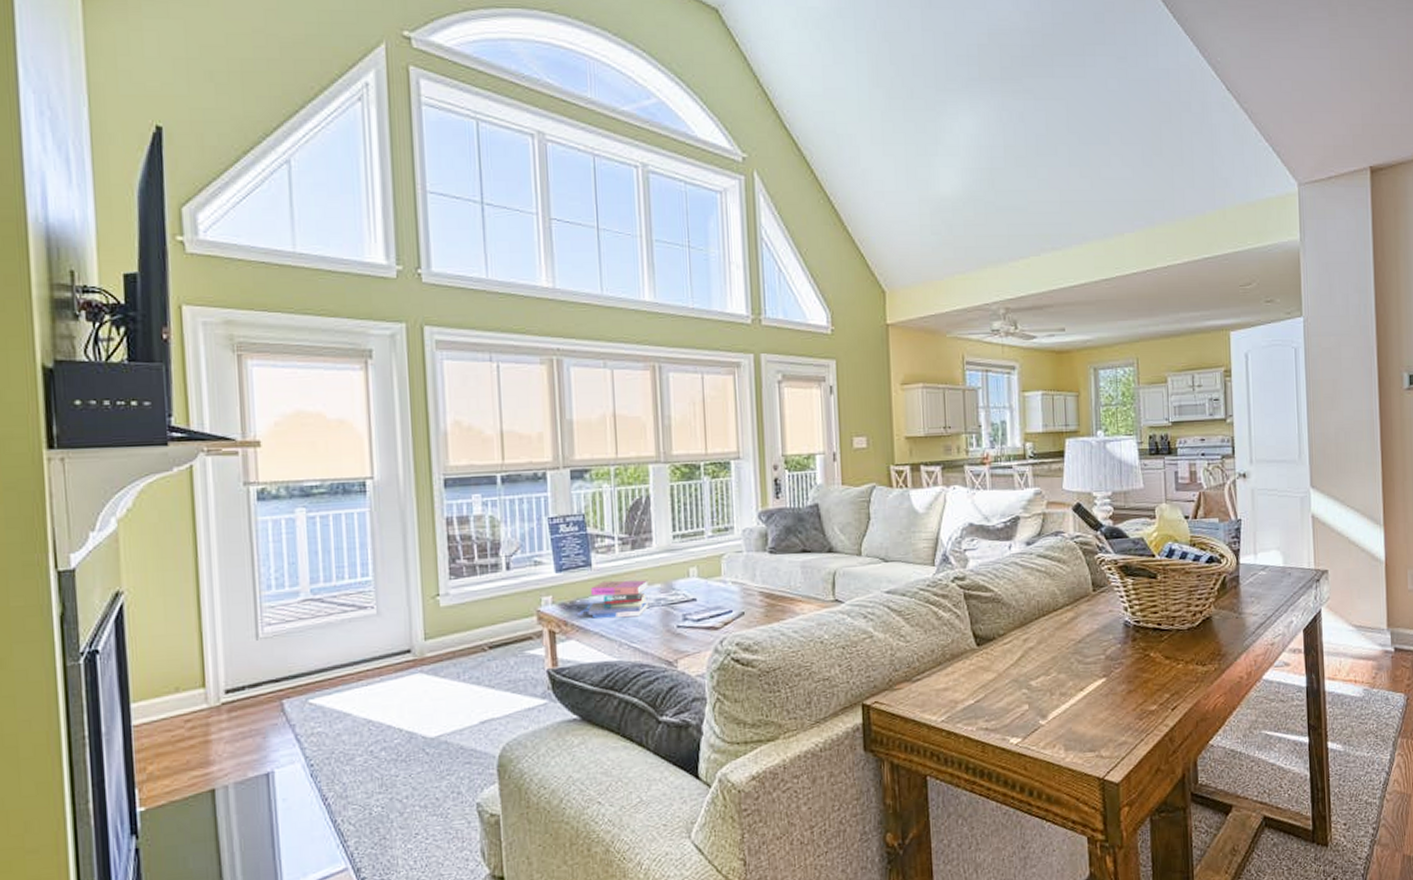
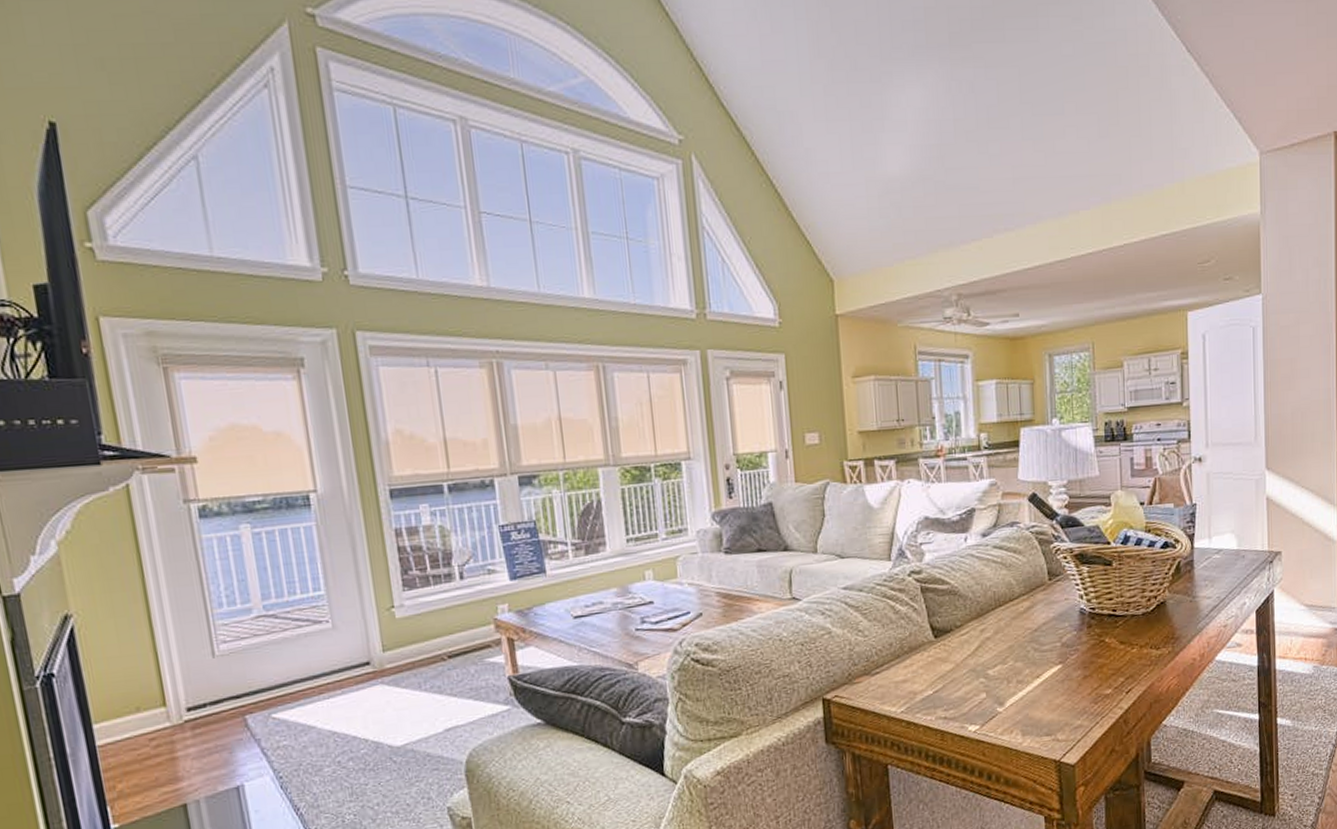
books: present [588,580,649,618] -> none [545,584,606,625]

